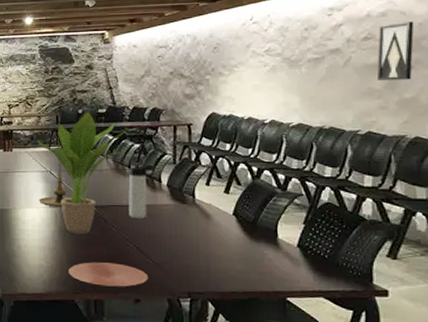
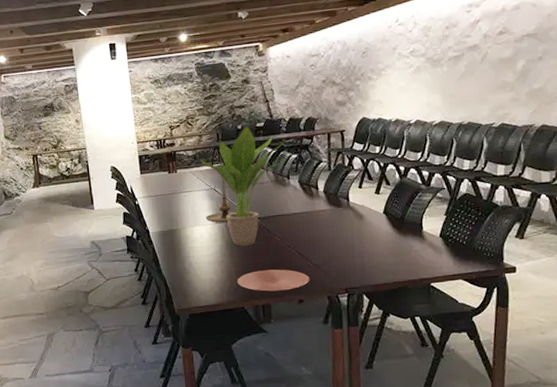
thermos bottle: present [129,164,154,219] -> none [288,173,311,226]
wall art: present [376,22,414,80] -> none [509,13,544,74]

